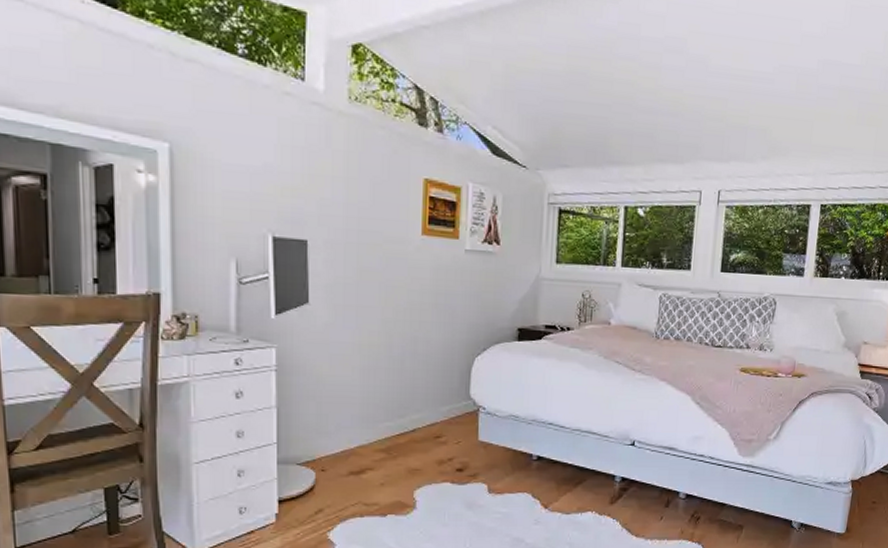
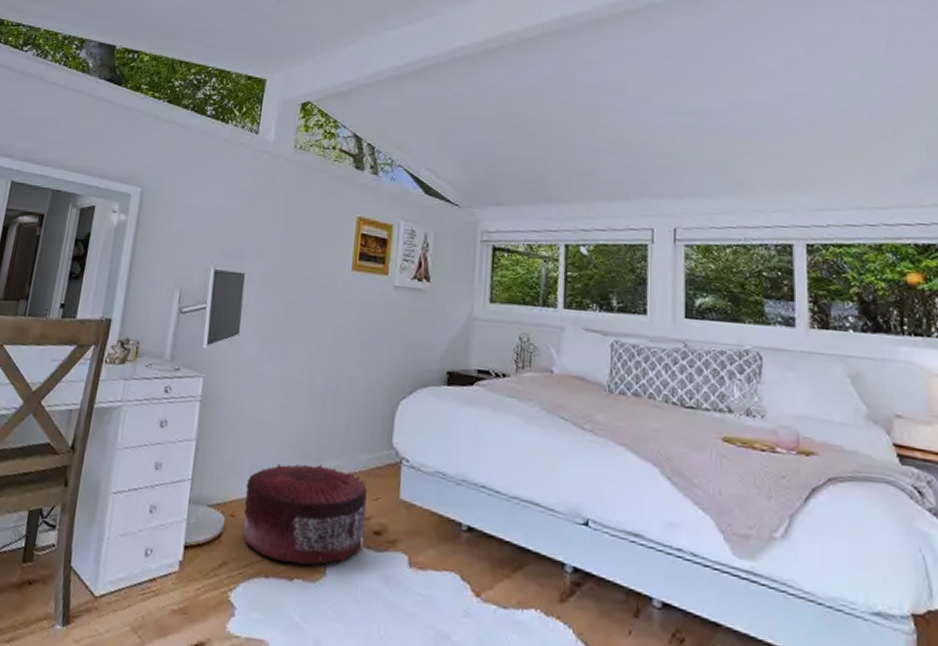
pouf: none [333,418,450,503] -> present [243,464,367,565]

